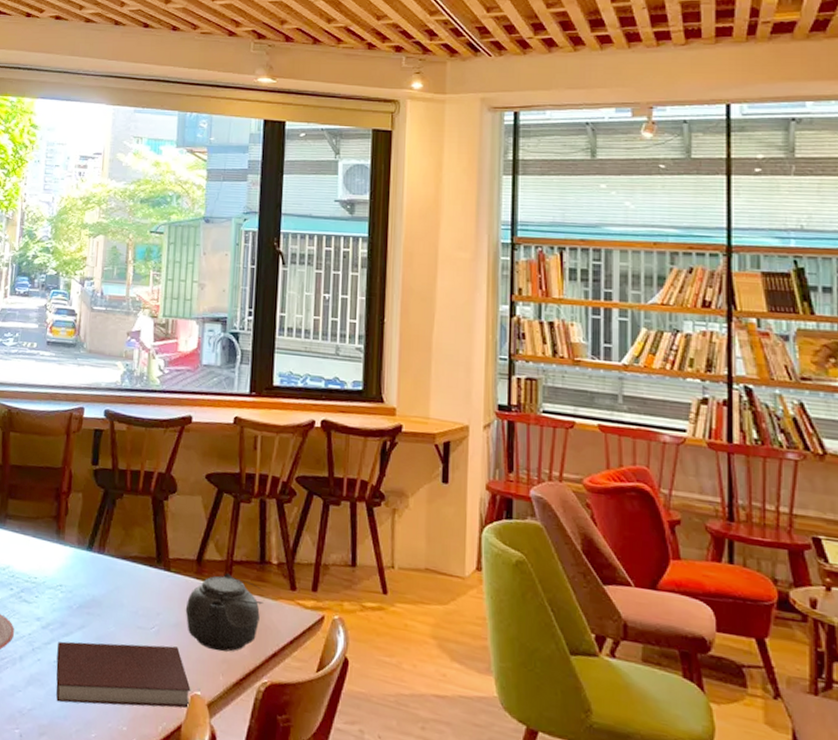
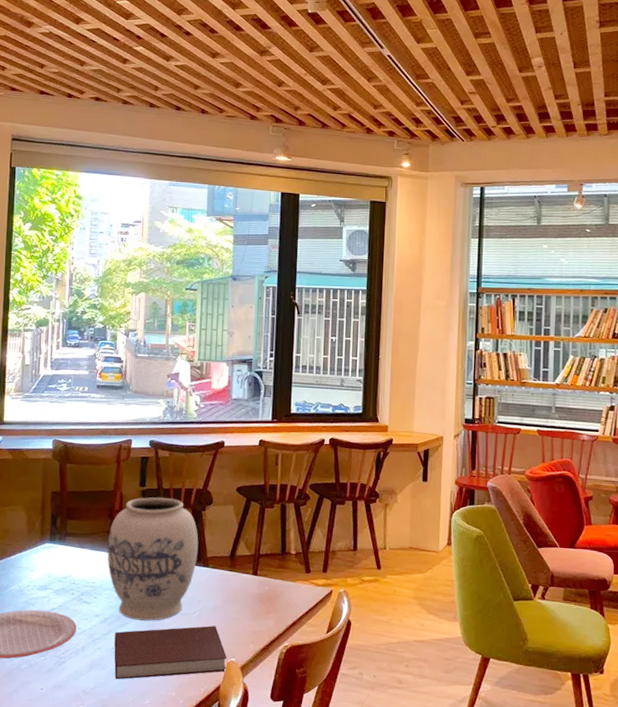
vase: none [52,478,159,633] -> present [107,497,199,621]
teapot: present [185,574,265,652] -> none [221,565,286,626]

